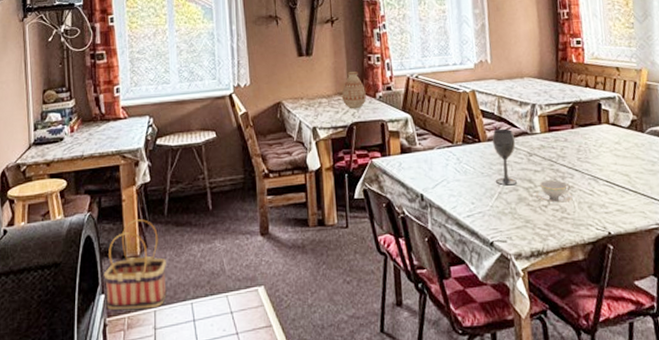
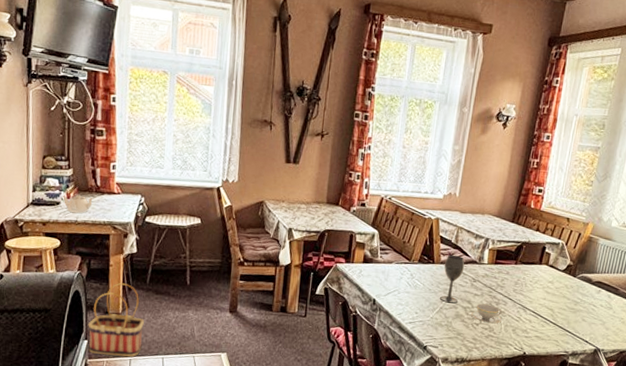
teapot: none [65,126,99,148] -> present [62,195,94,214]
vase: present [342,71,366,109] -> none [320,184,342,218]

